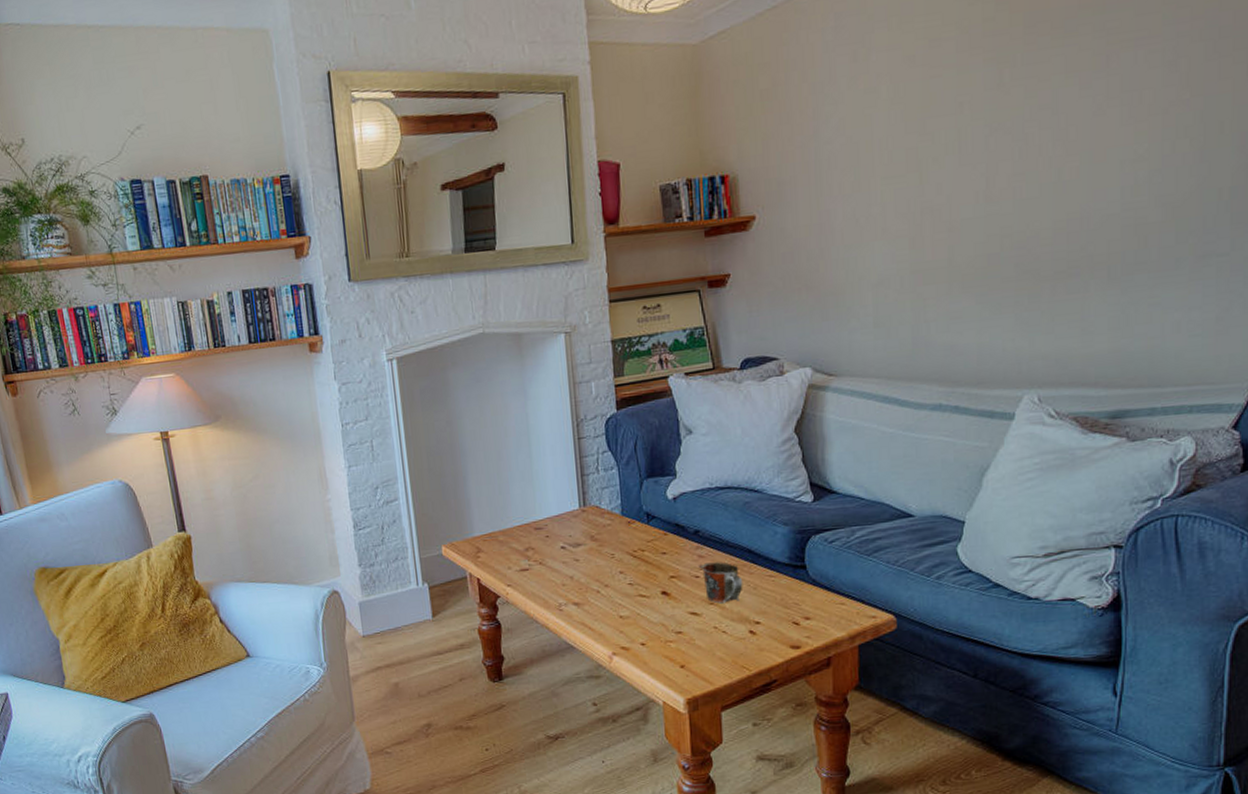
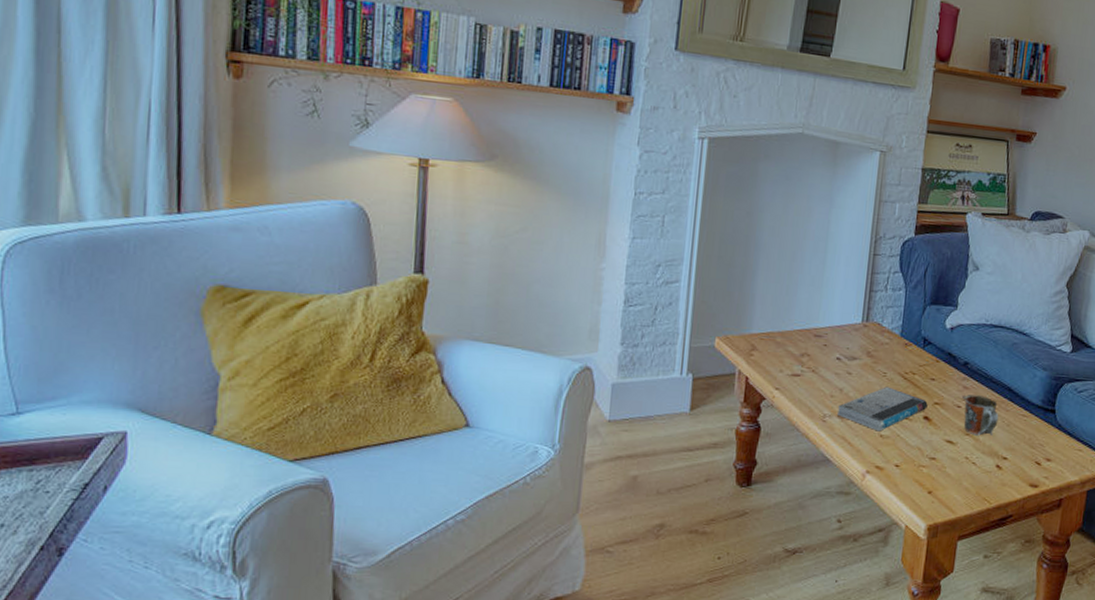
book: none [572,567,664,613] -> present [838,386,928,432]

